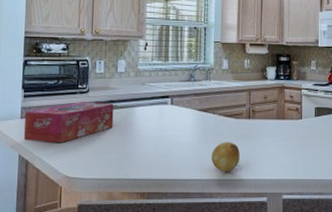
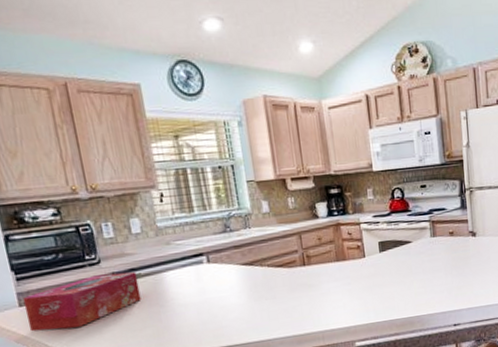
fruit: present [211,142,240,173] -> none [267,294,301,329]

